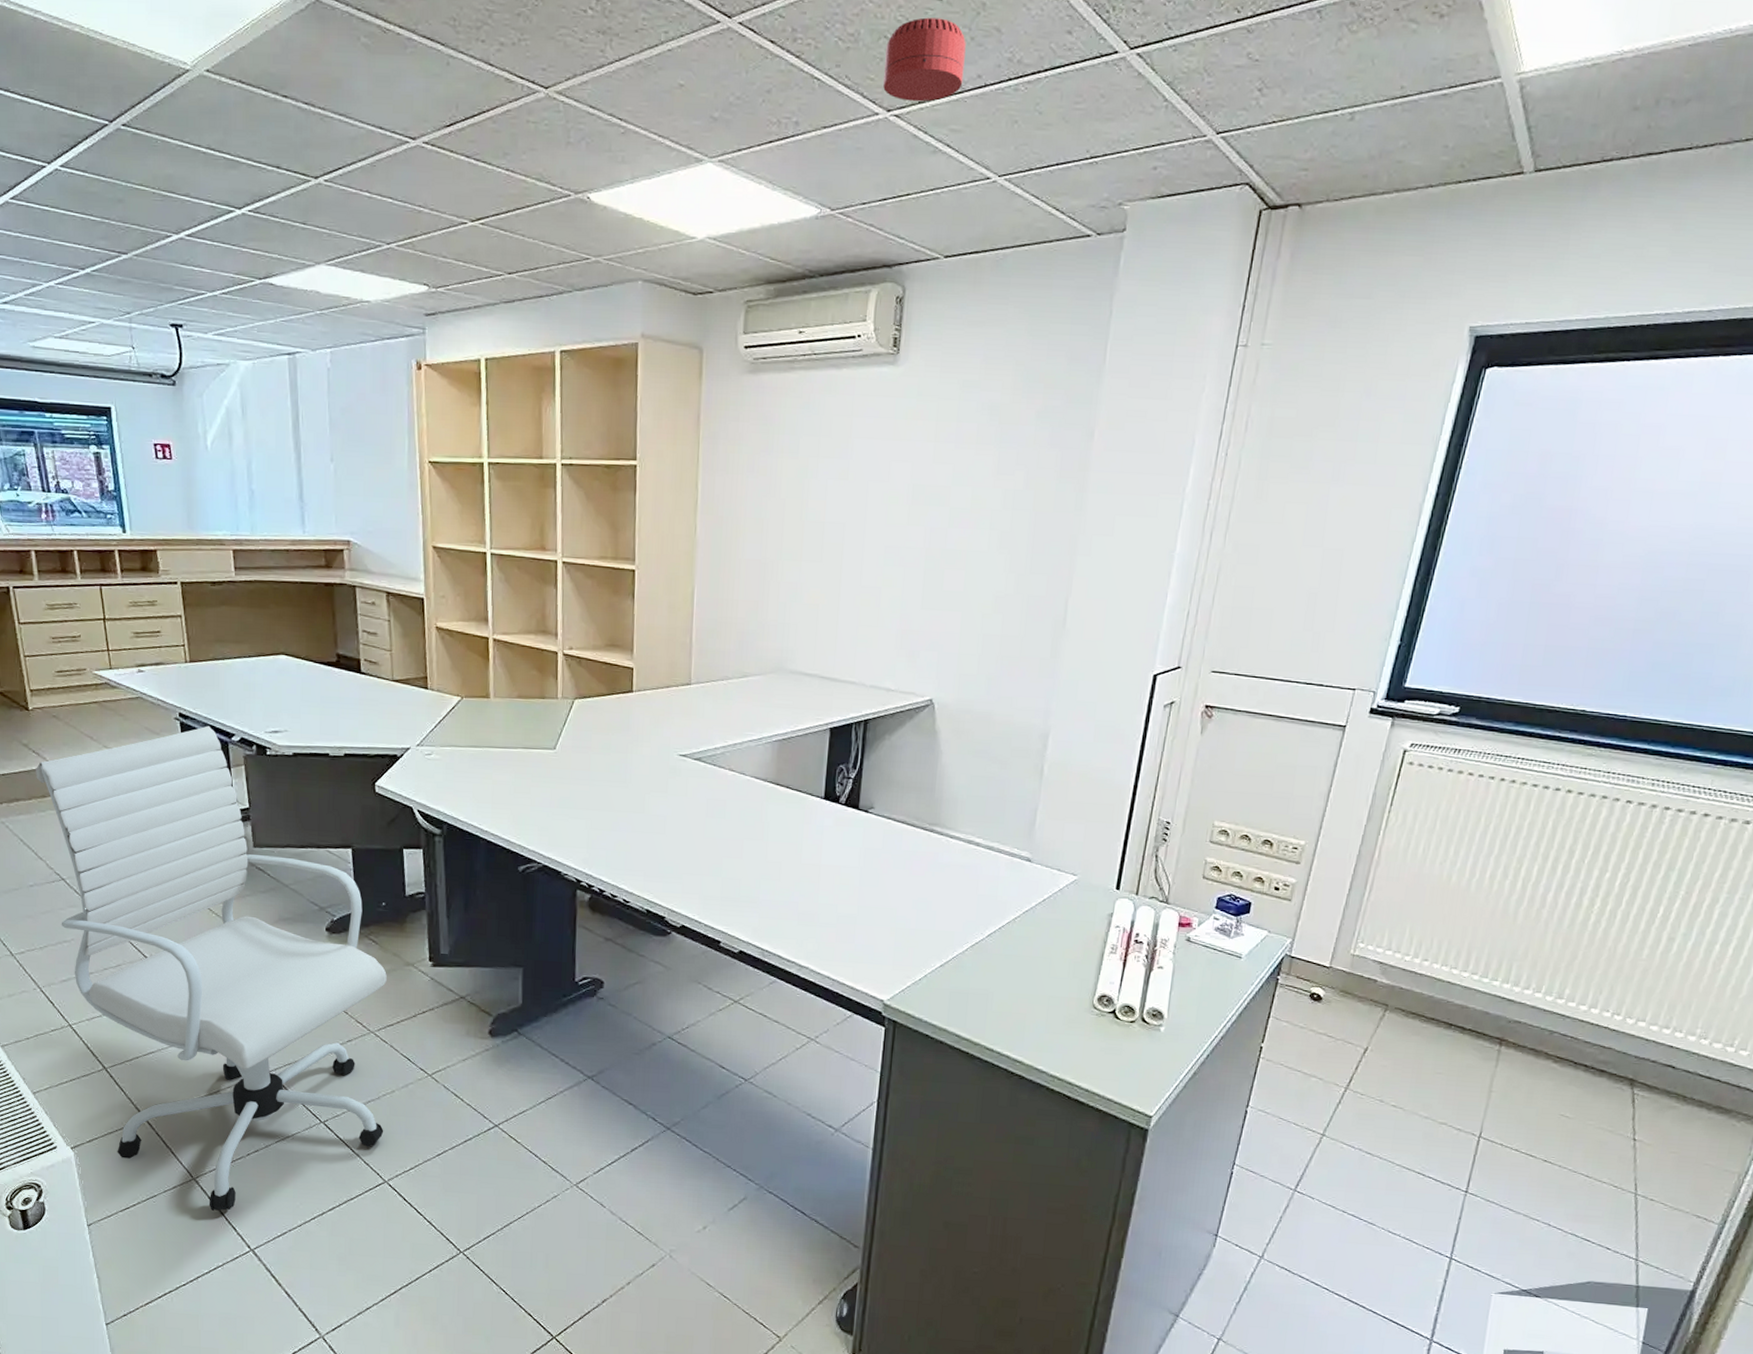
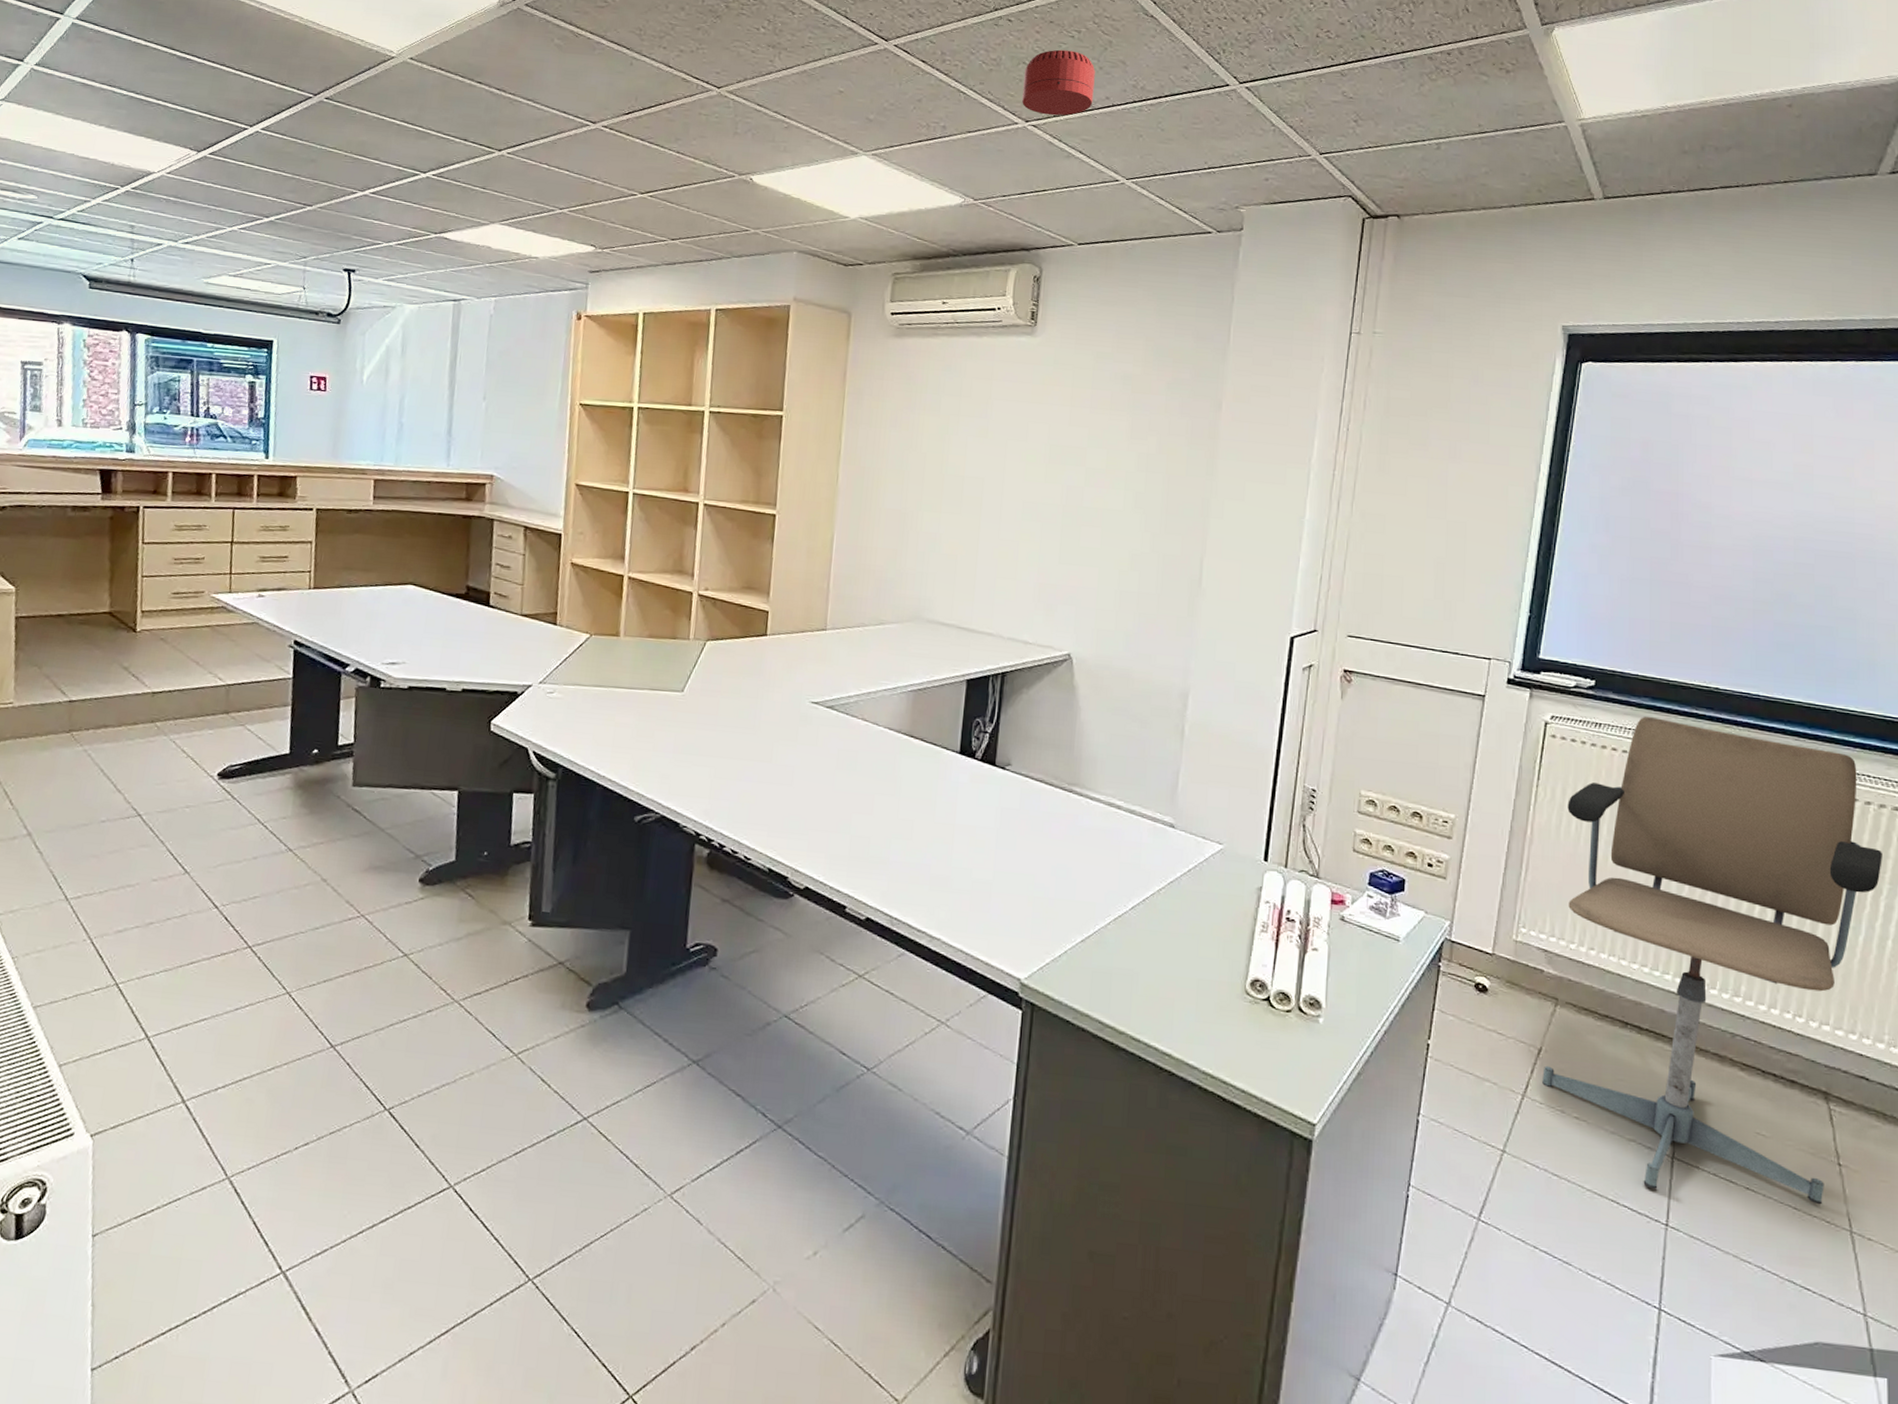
office chair: present [35,725,387,1211] -> none [128,654,480,1220]
office chair: none [1365,741,1726,1173] -> present [1542,717,1882,1205]

